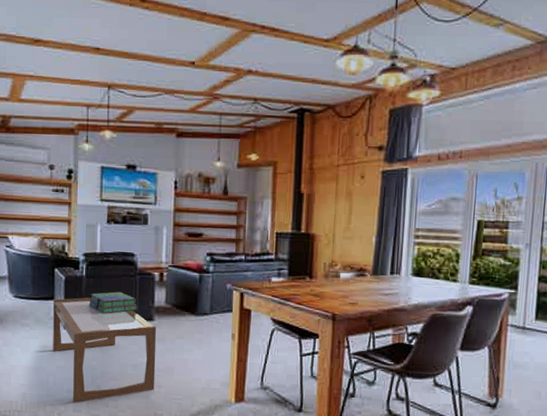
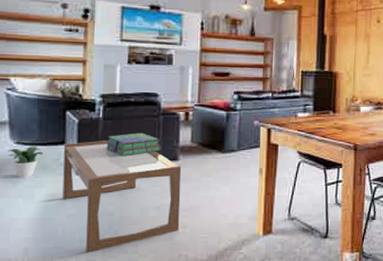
potted plant: none [8,300,37,329] -> present [7,146,44,178]

